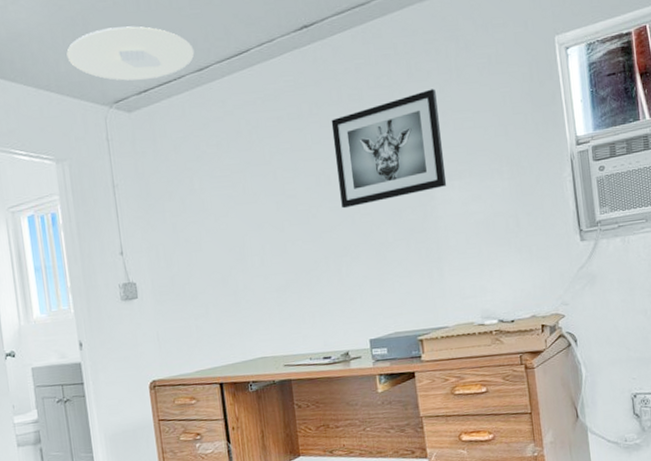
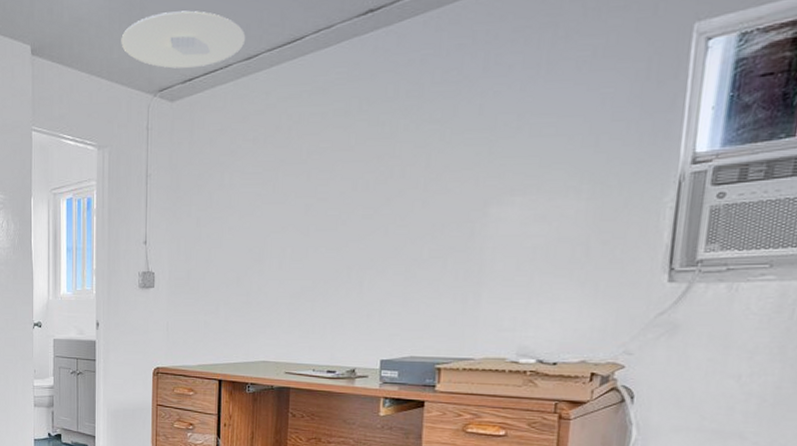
wall art: present [331,89,447,209] -> none [376,86,515,218]

